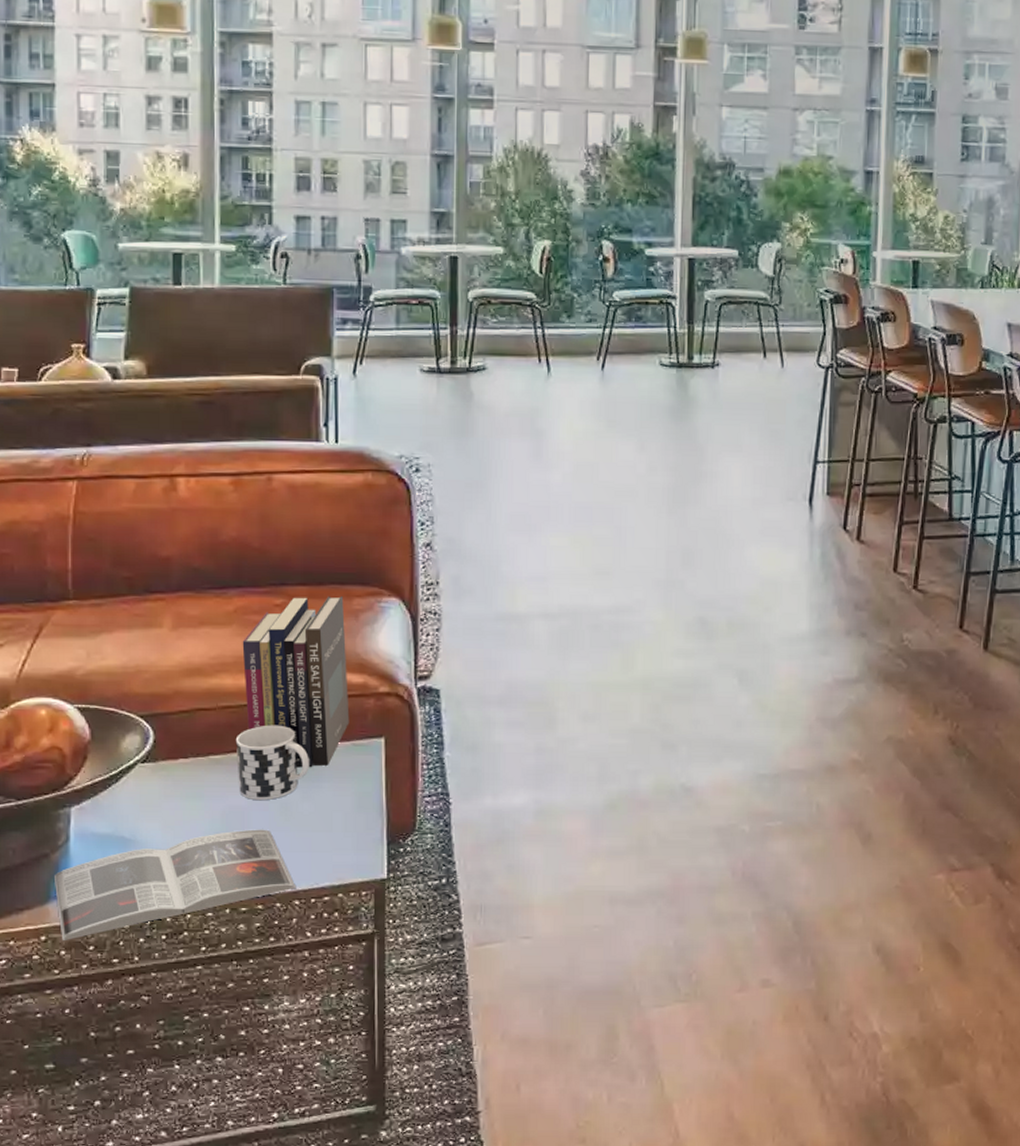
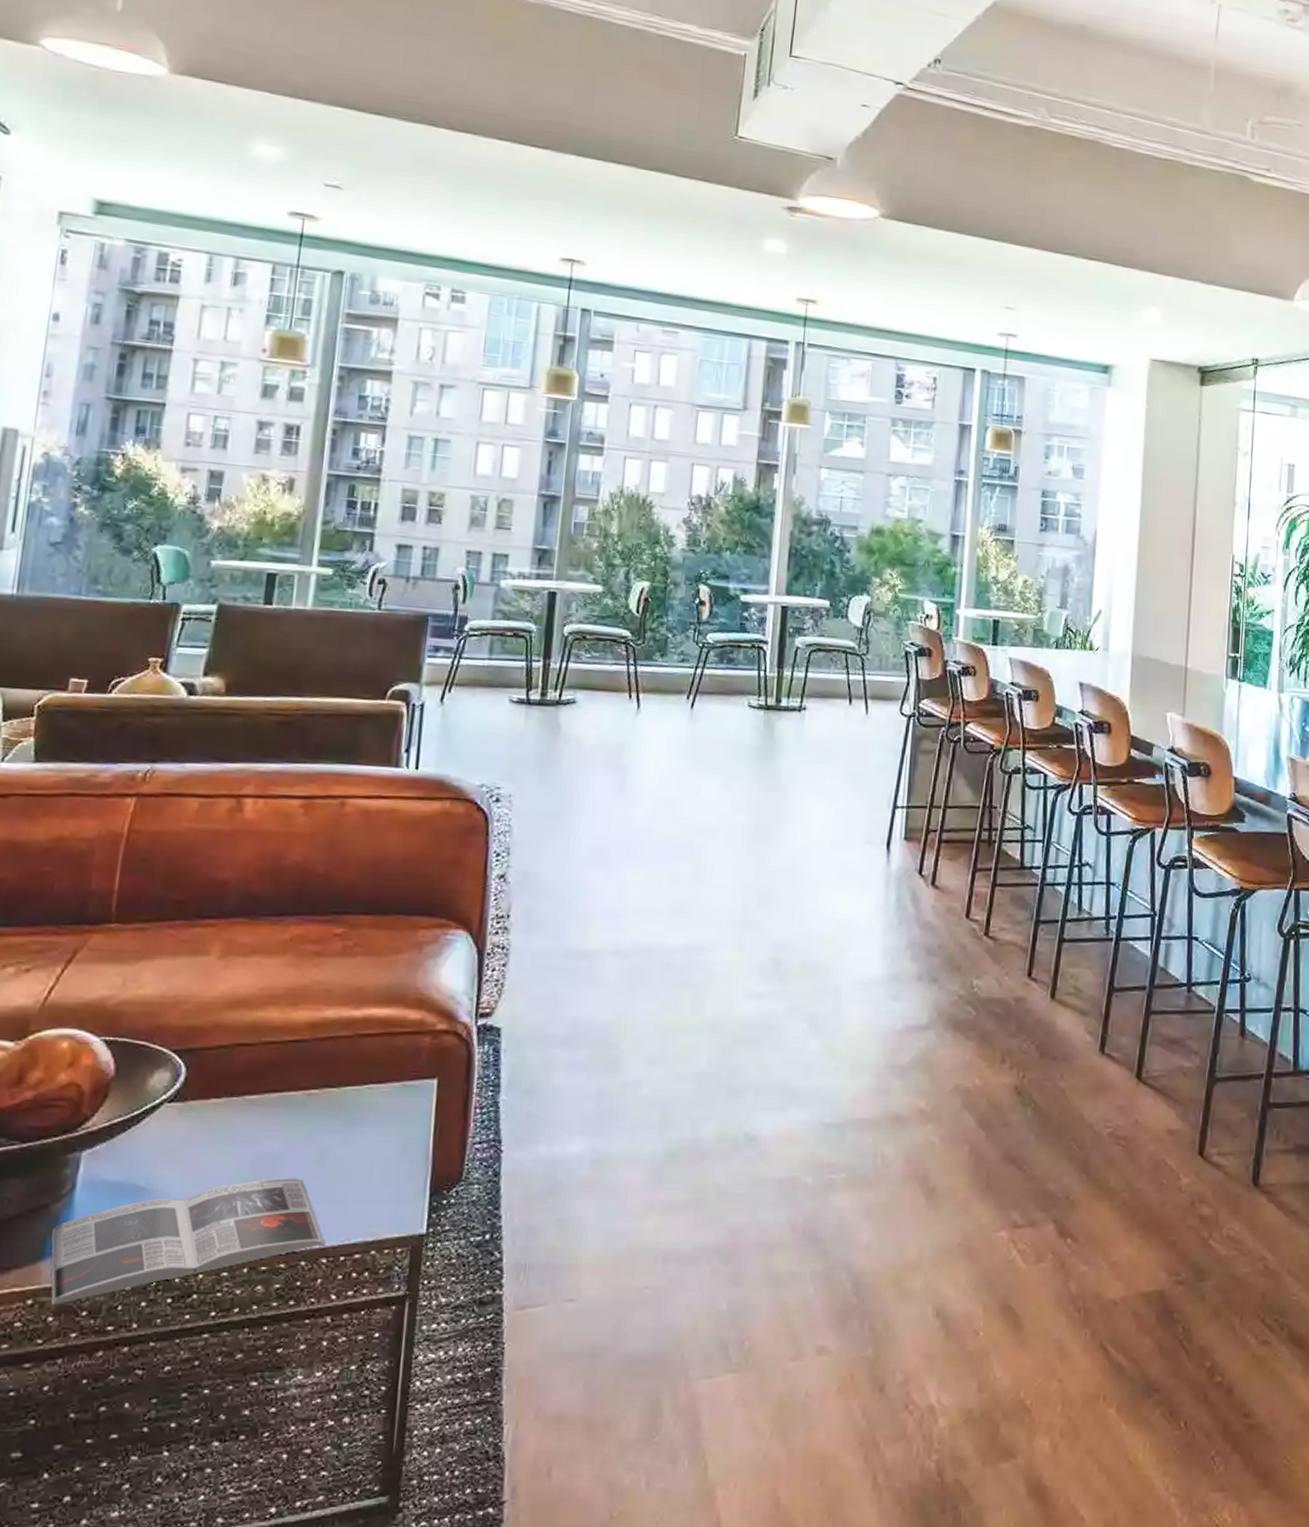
cup: present [235,725,310,801] -> none [273,1062,355,1146]
books: present [242,596,350,768] -> none [290,927,409,1111]

